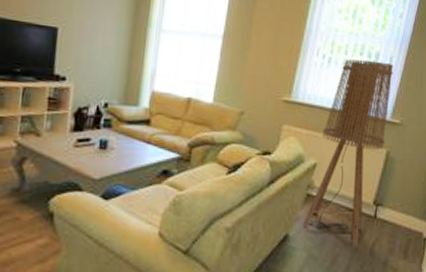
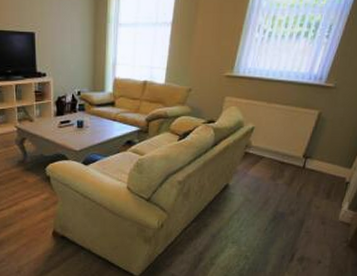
floor lamp: present [303,59,393,246] -> none [241,30,332,190]

